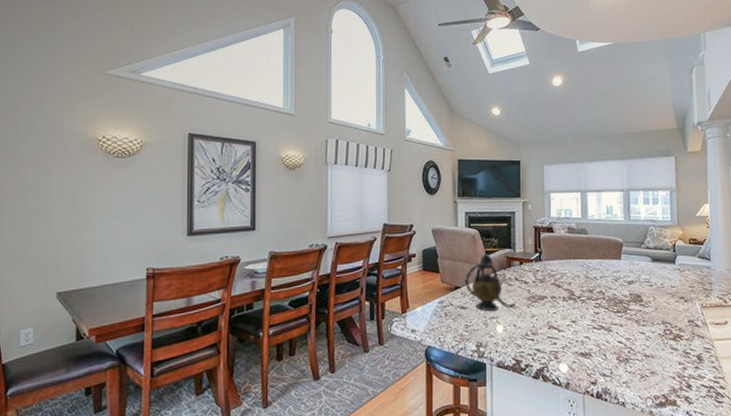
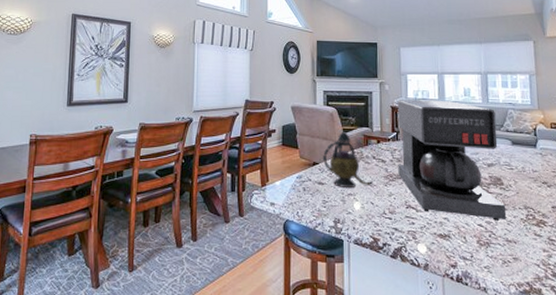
coffee maker: none [540,219,644,337] -> present [397,100,506,221]

